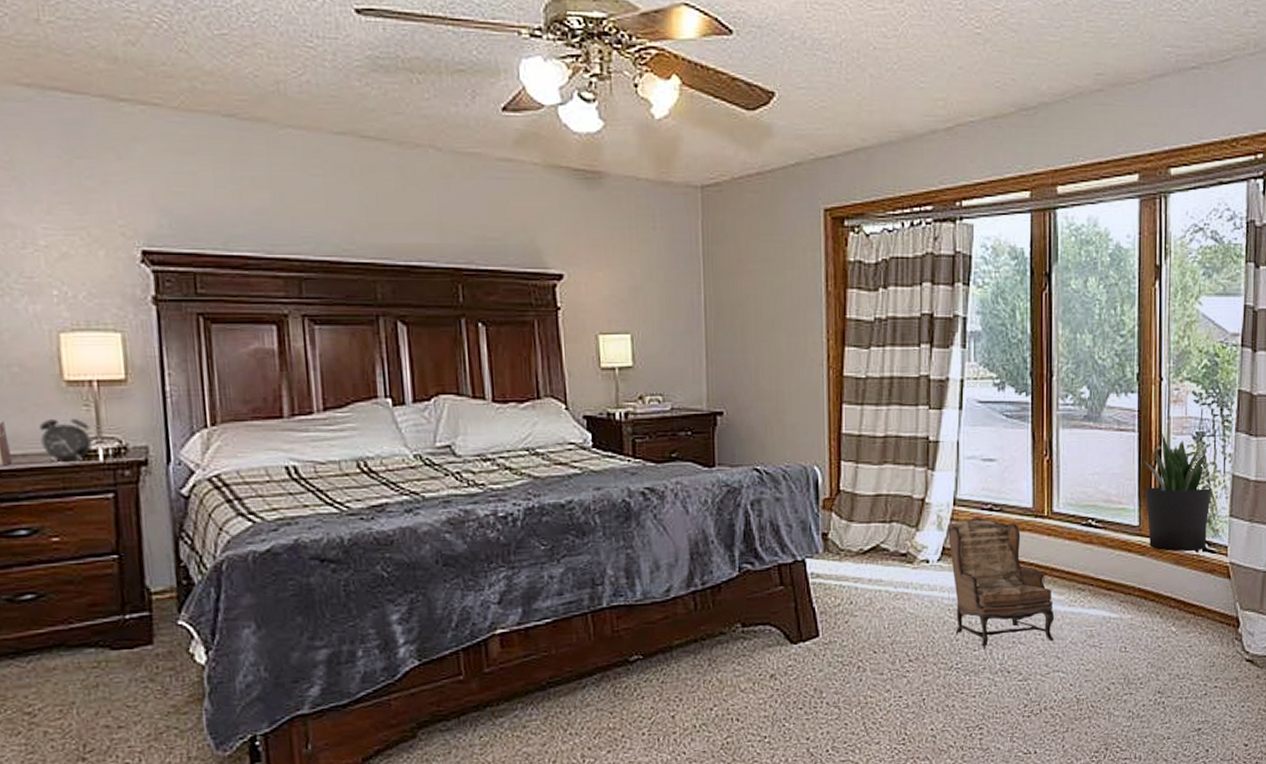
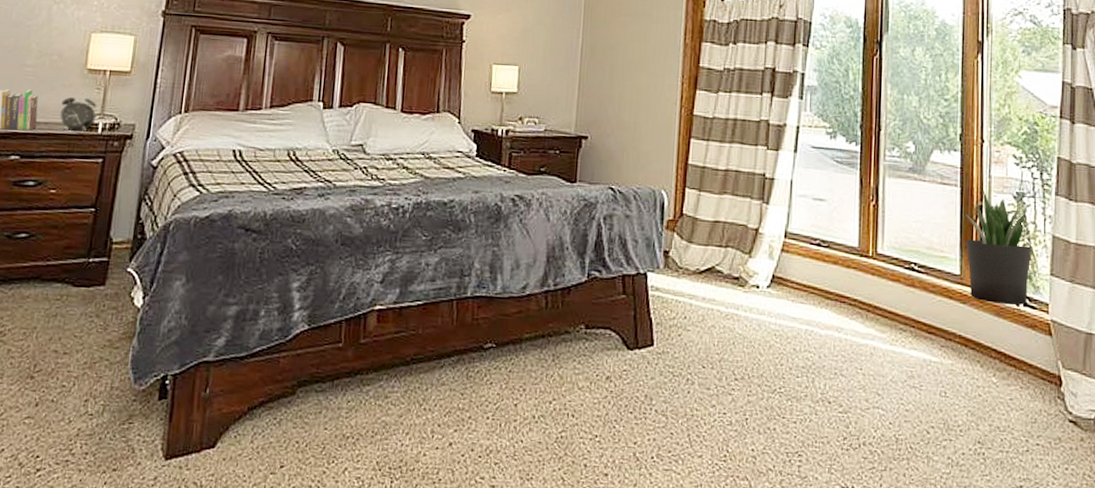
armchair: present [947,517,1055,649] -> none [777,251,876,377]

